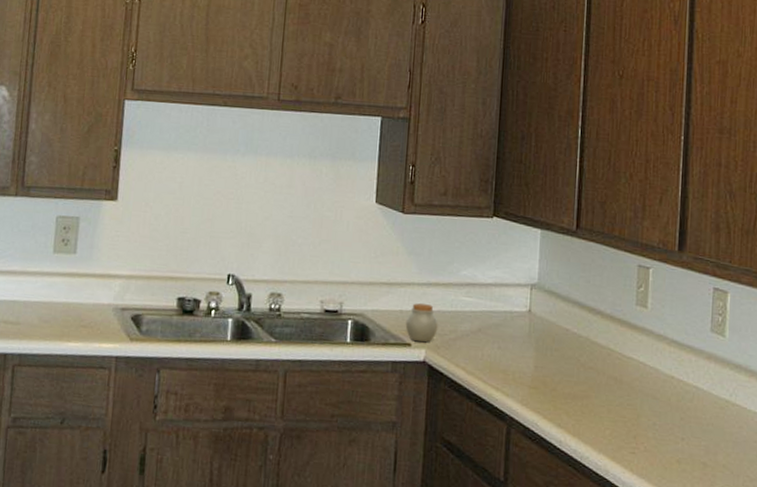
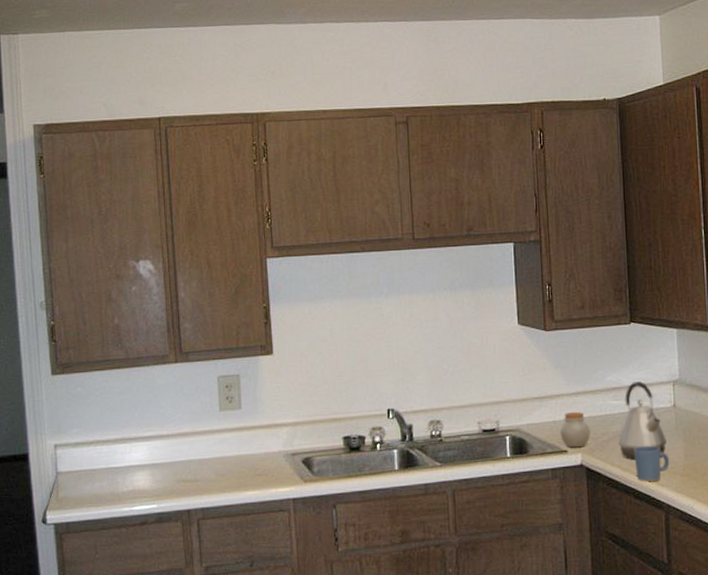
kettle: none [466,280,517,363] -> present [618,381,667,459]
mug: none [481,349,519,391] -> present [633,445,670,482]

